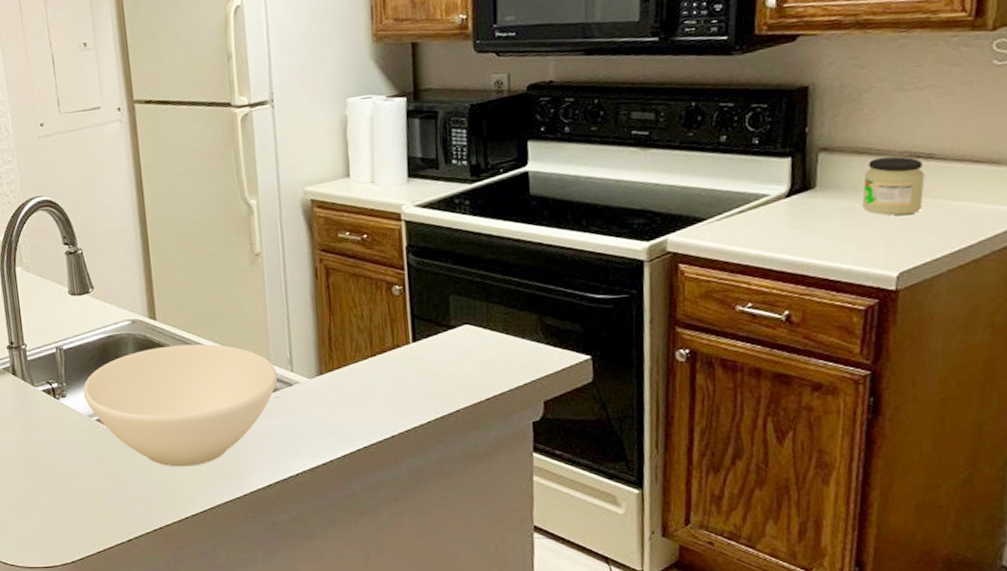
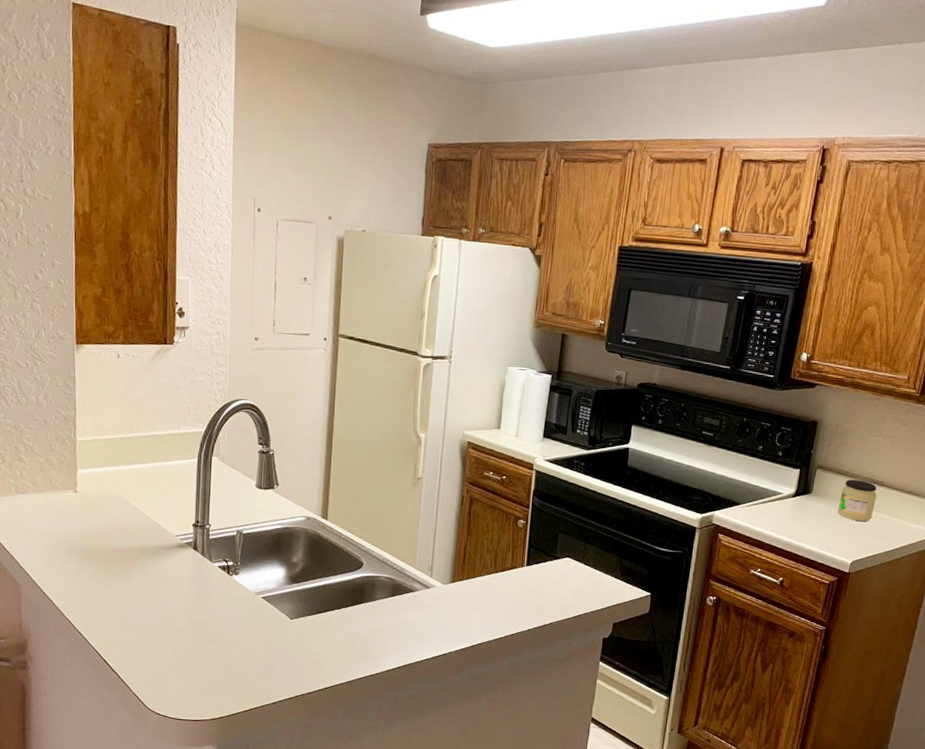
bowl: present [82,344,278,467] -> none [254,542,419,646]

